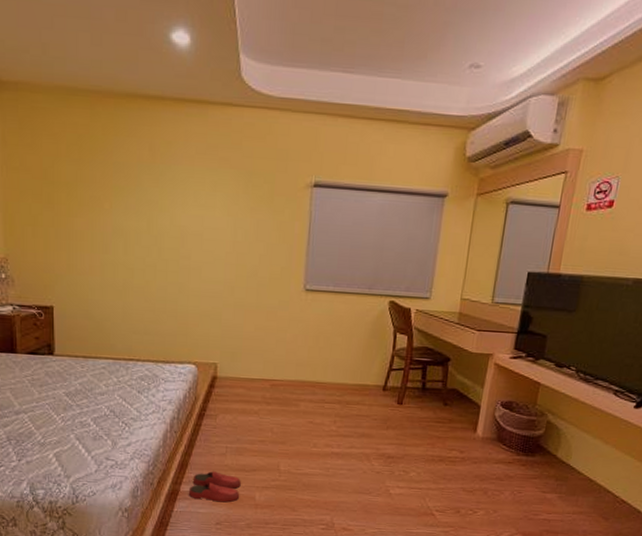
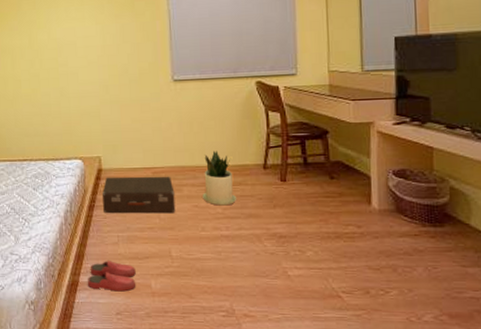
suitcase: none [213,385,291,428] -> present [101,176,176,214]
planter: none [319,368,353,424] -> present [202,150,237,206]

